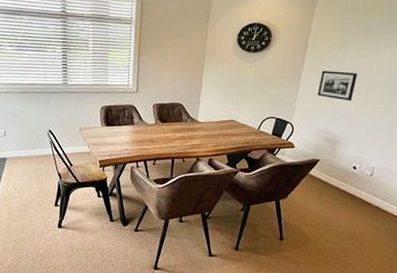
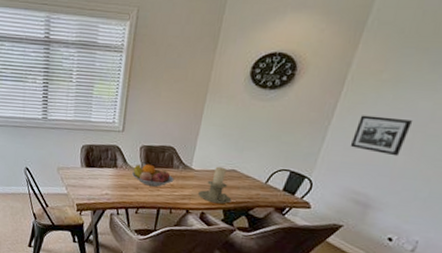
fruit bowl: none [148,119,184,139] -> present [132,164,174,187]
candle holder: none [205,118,233,150] -> present [198,166,232,204]

